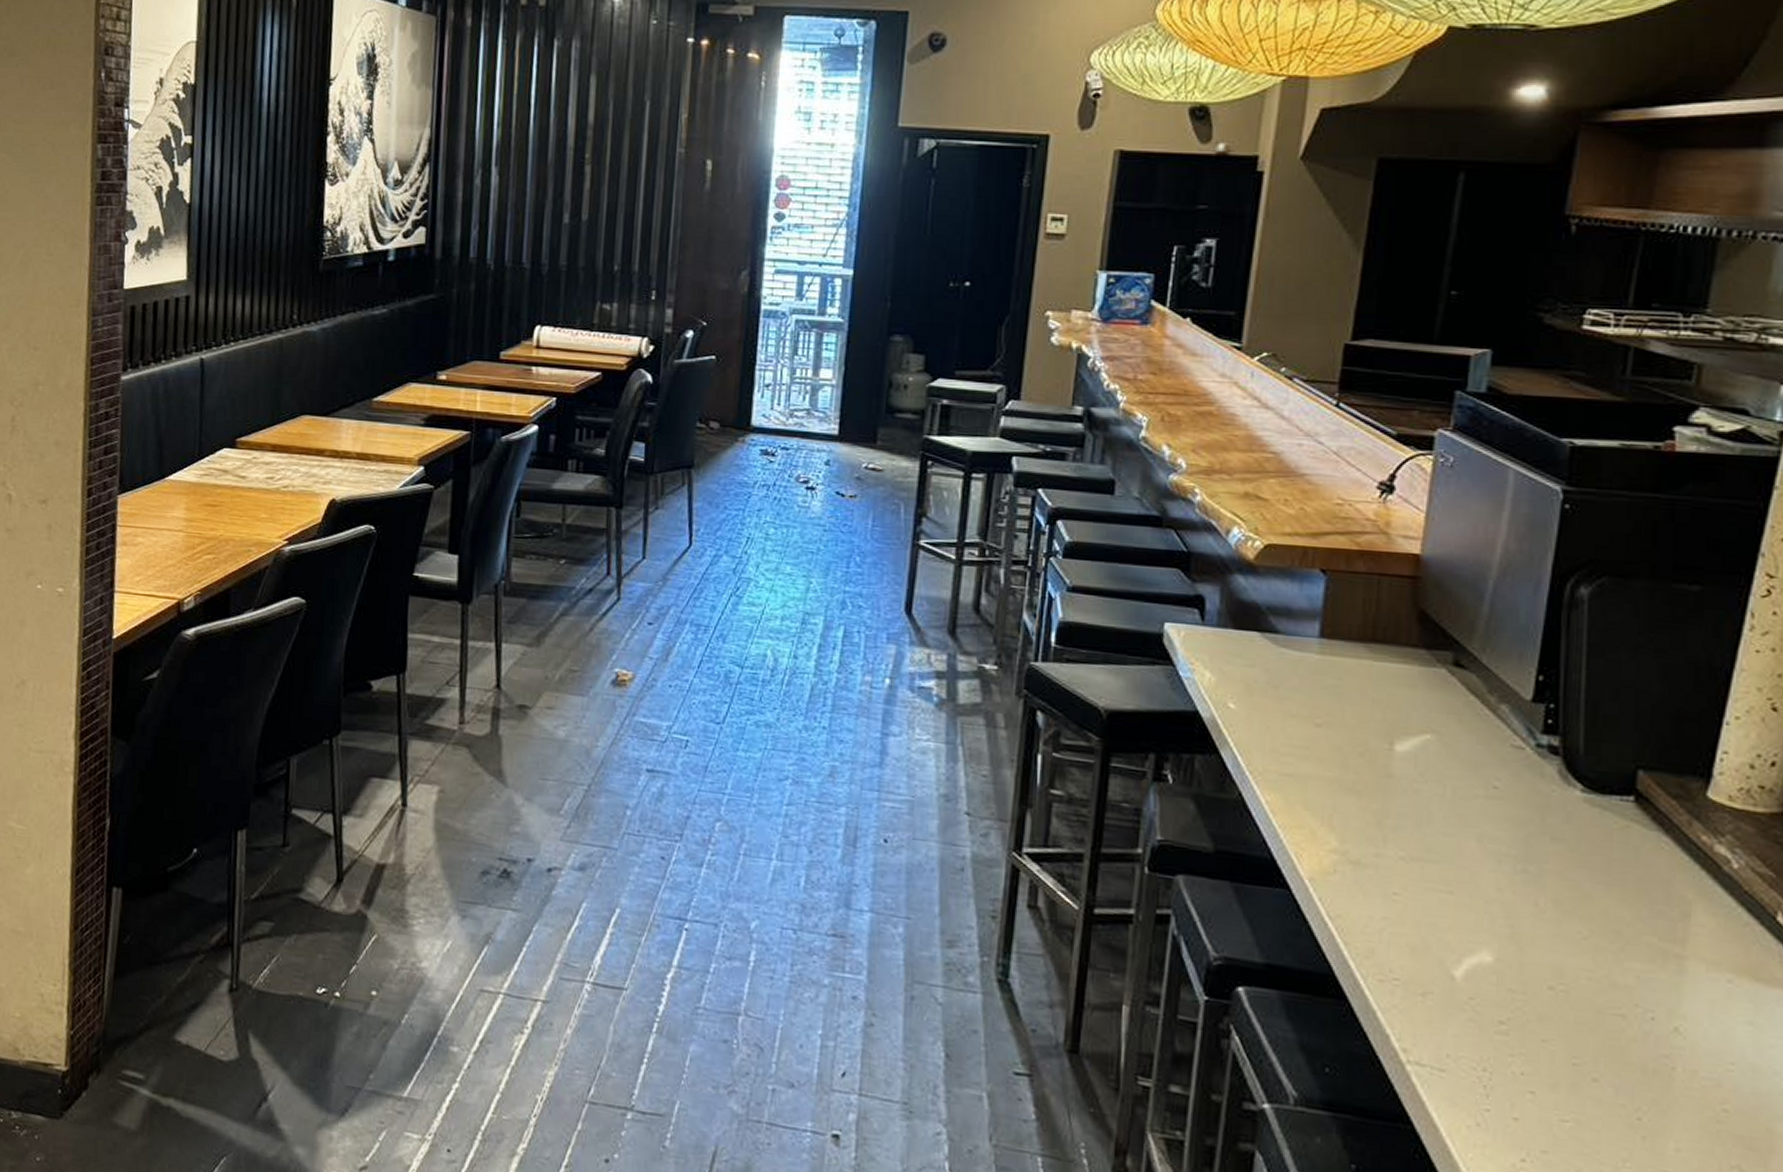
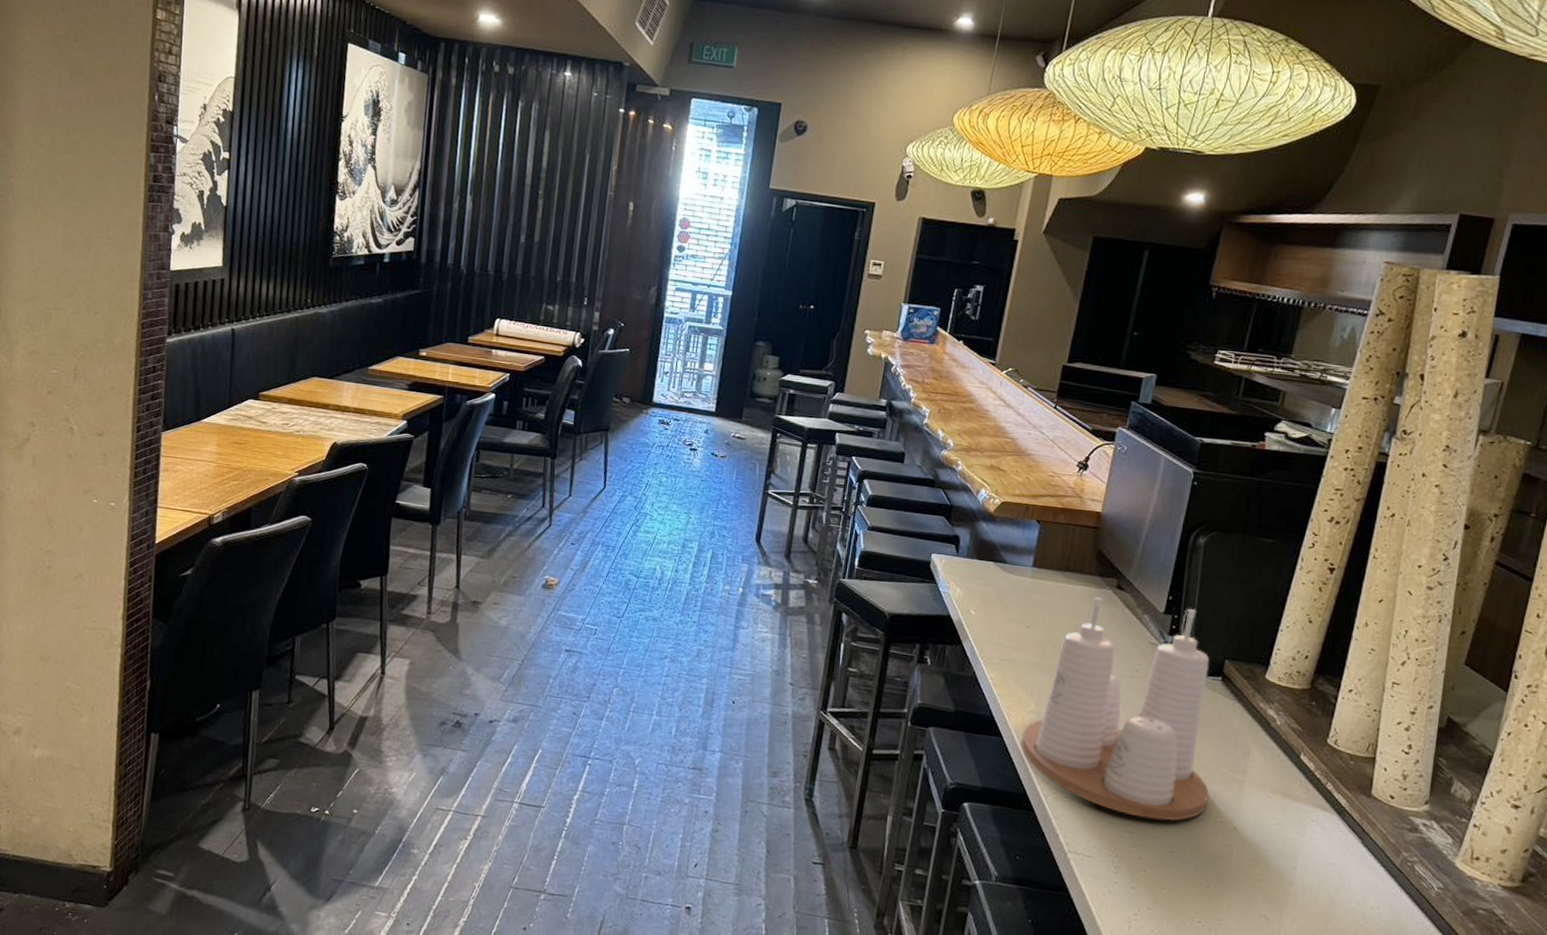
condiment set: none [1321,679,1628,1018] -> present [1021,597,1209,822]

